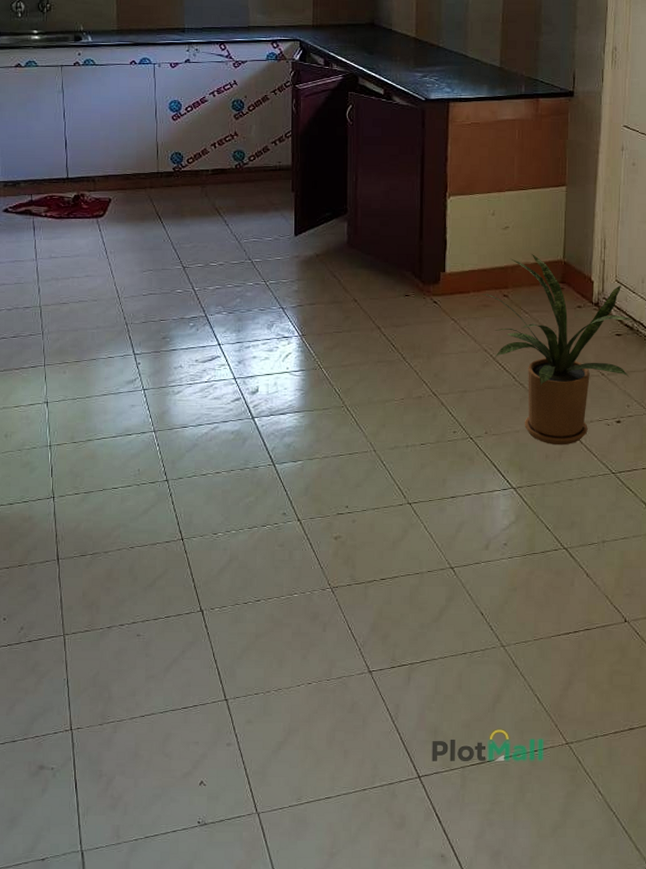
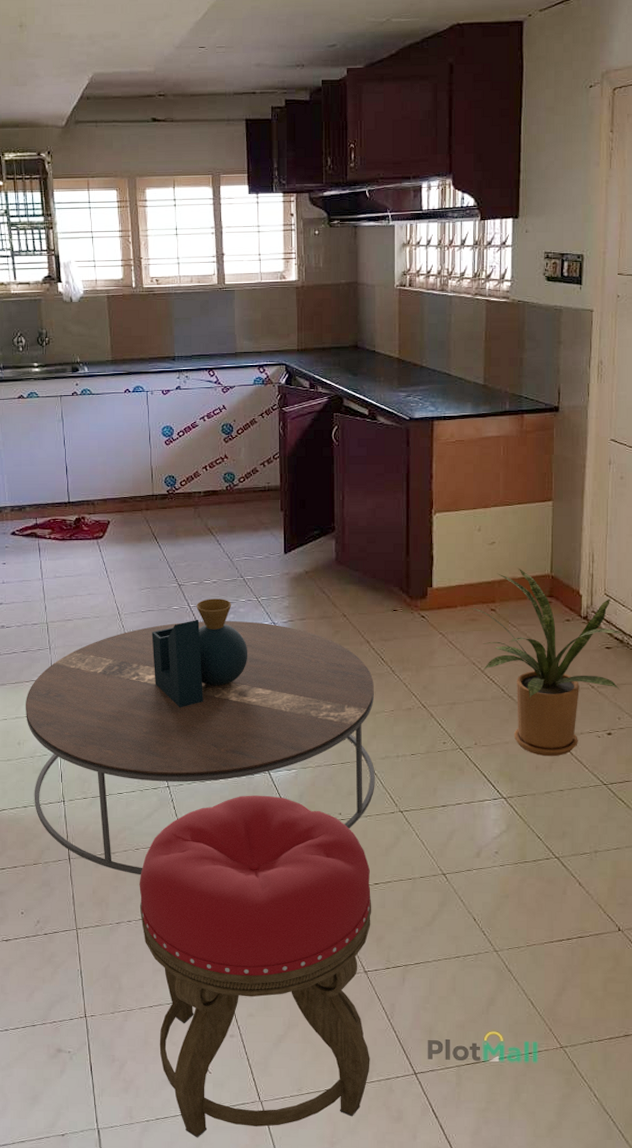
coffee table: none [13,282,384,574] -> present [25,599,375,874]
stool: none [133,488,378,856] -> present [139,795,372,1138]

